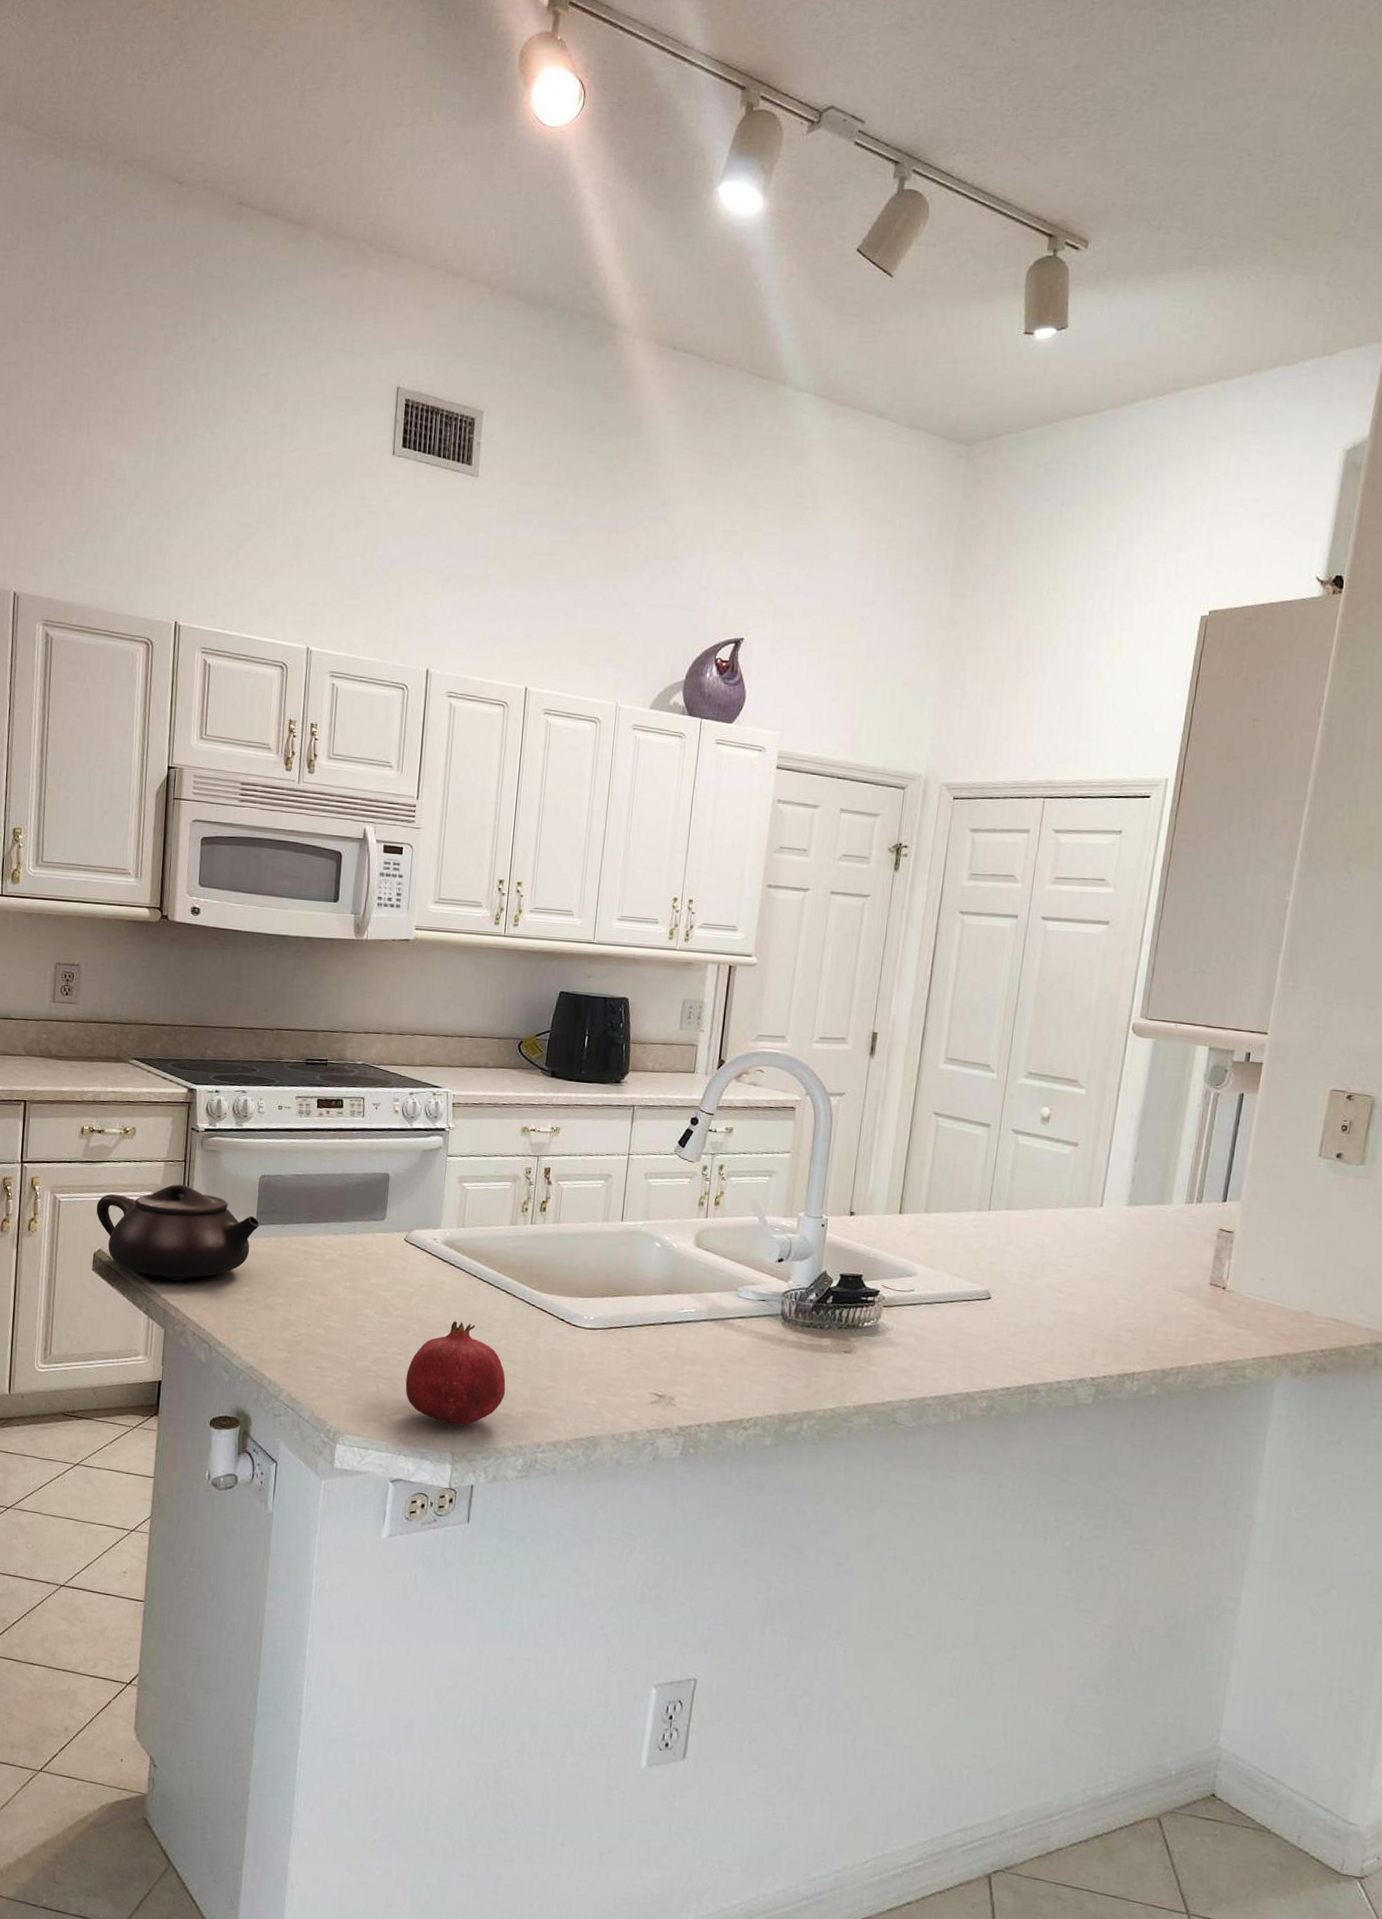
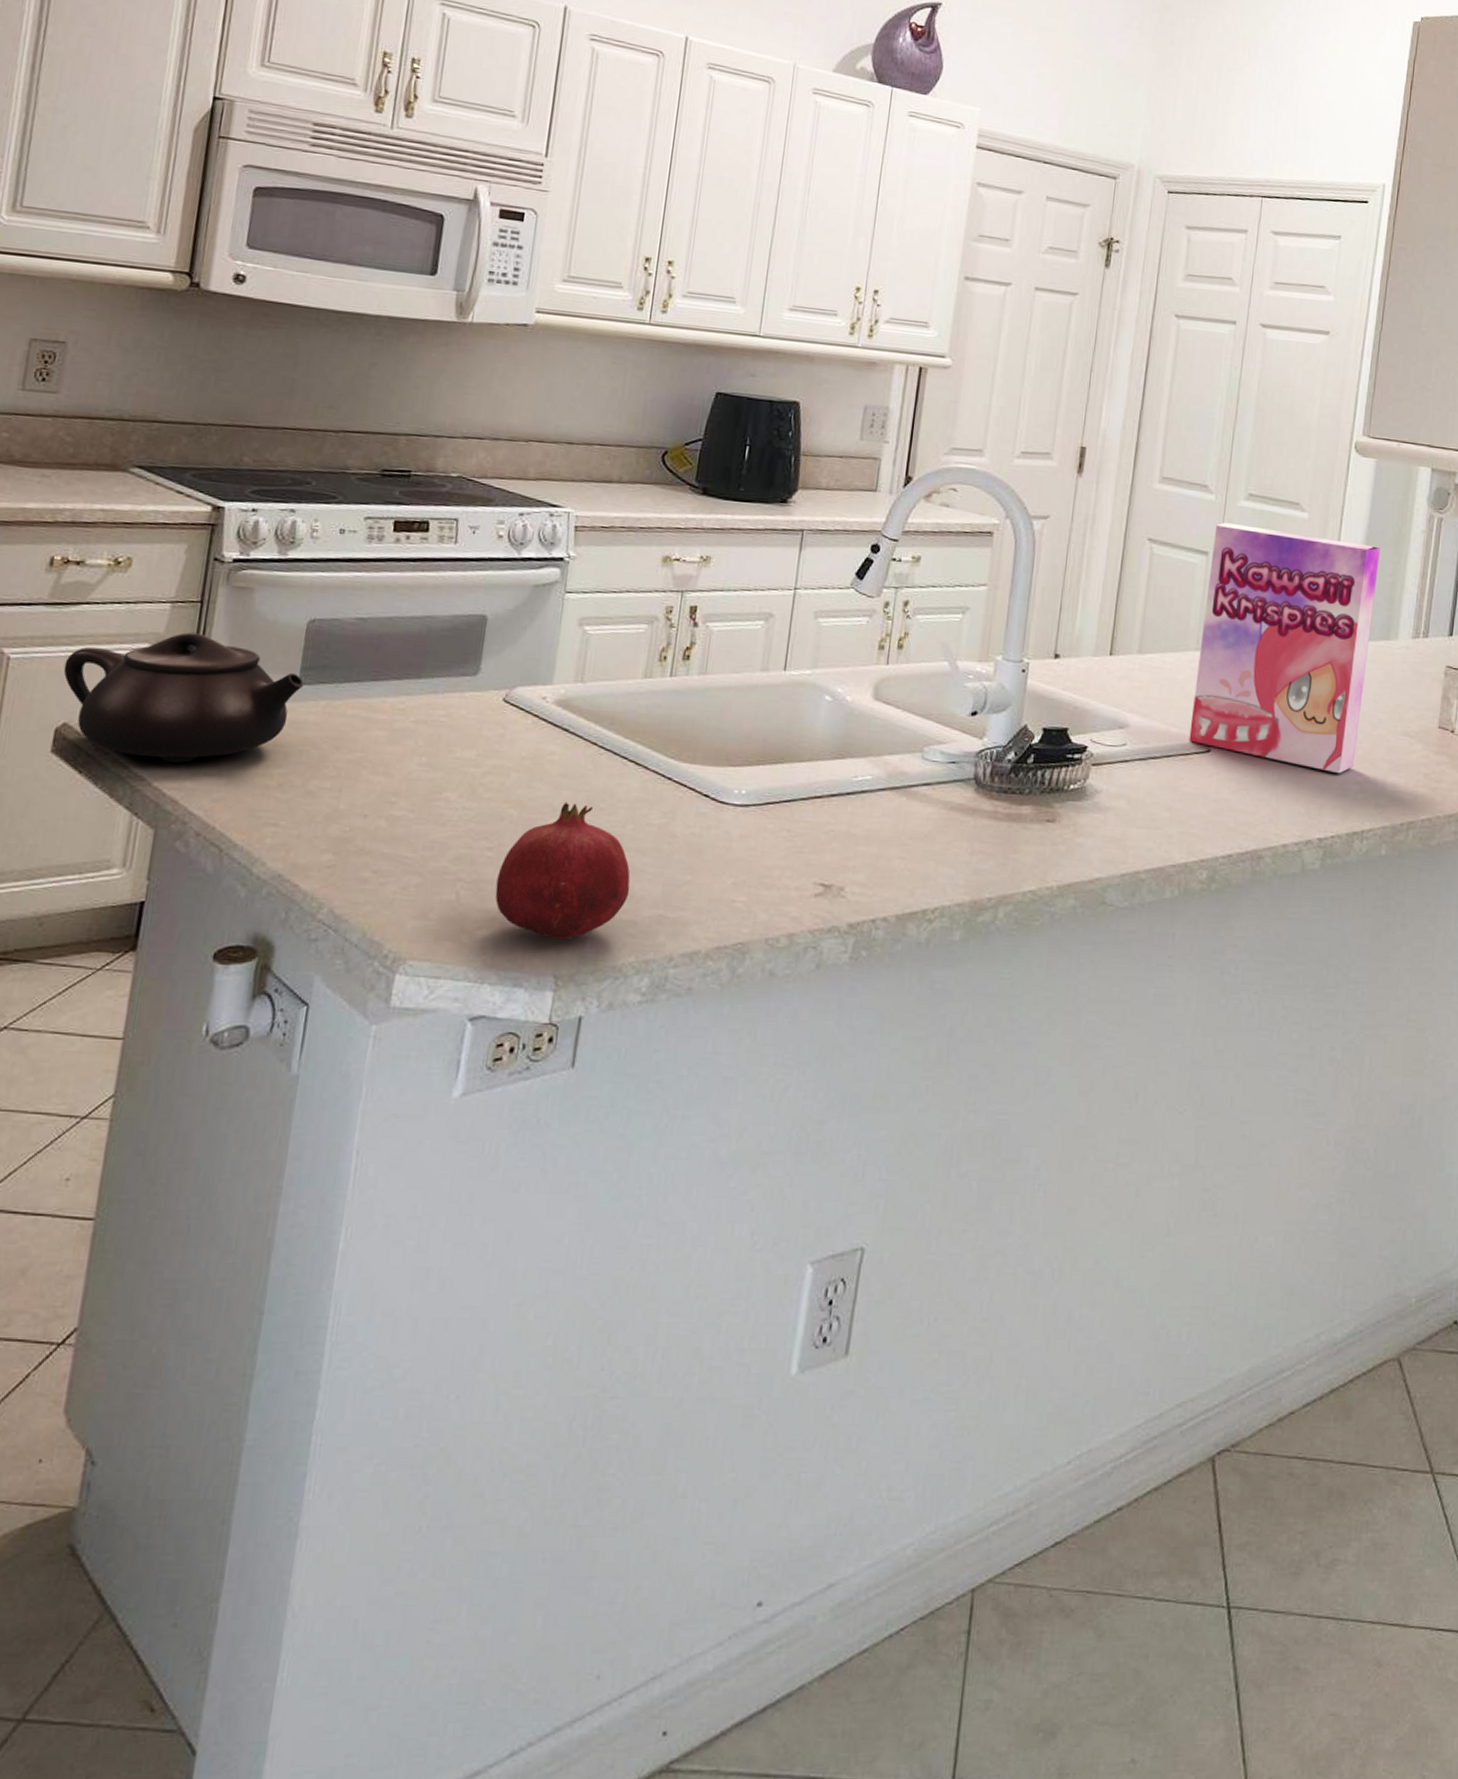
cereal box: none [971,1098,1157,1323] -> present [1189,522,1381,774]

